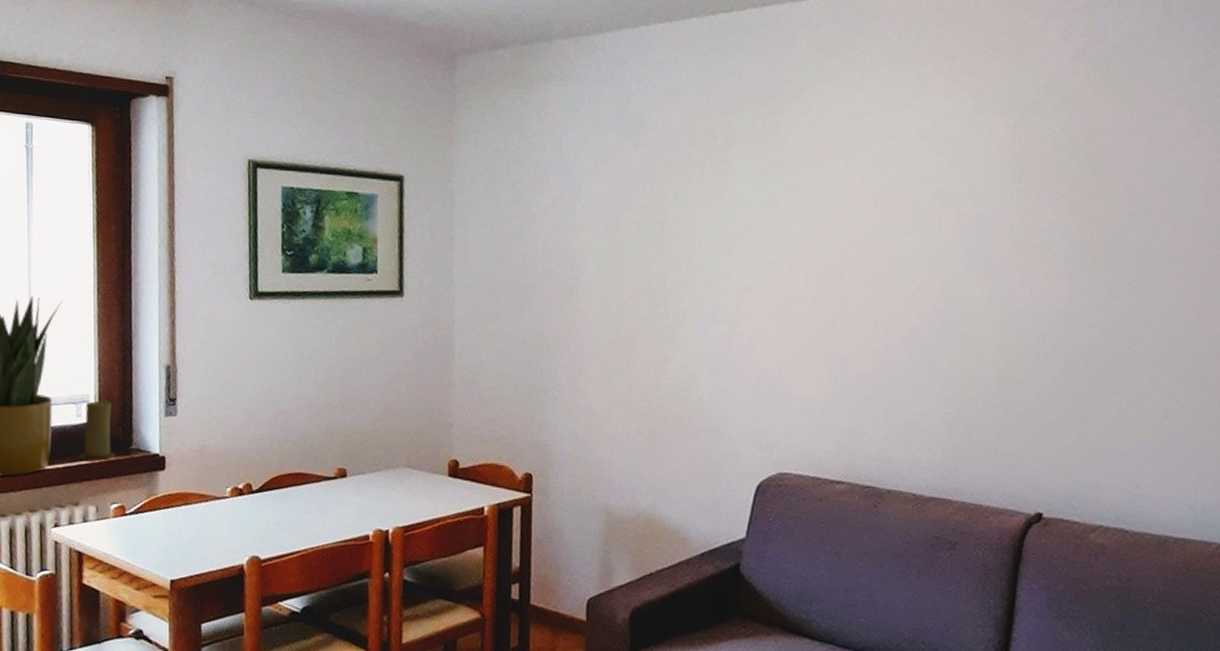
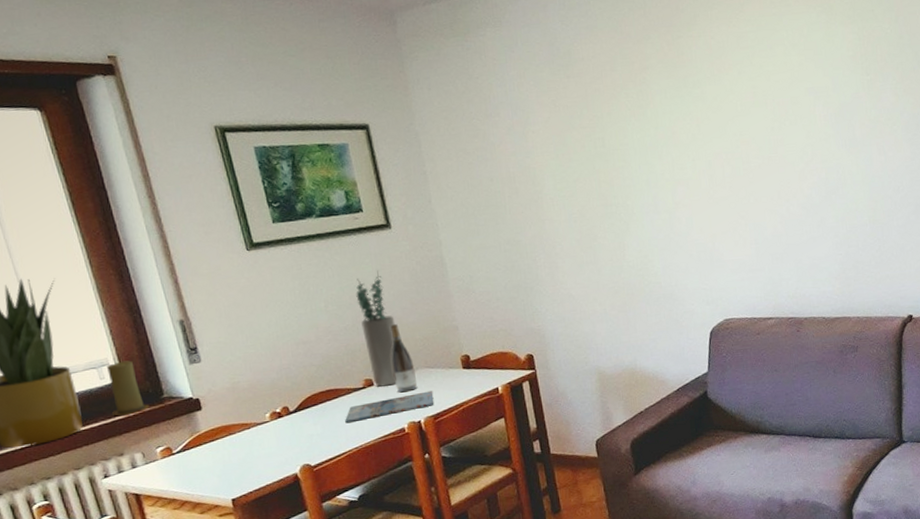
magazine: none [307,495,410,517] -> present [345,391,434,424]
vase: none [347,343,385,481] -> present [356,270,397,387]
wine bottle: none [369,408,395,493] -> present [390,323,418,393]

